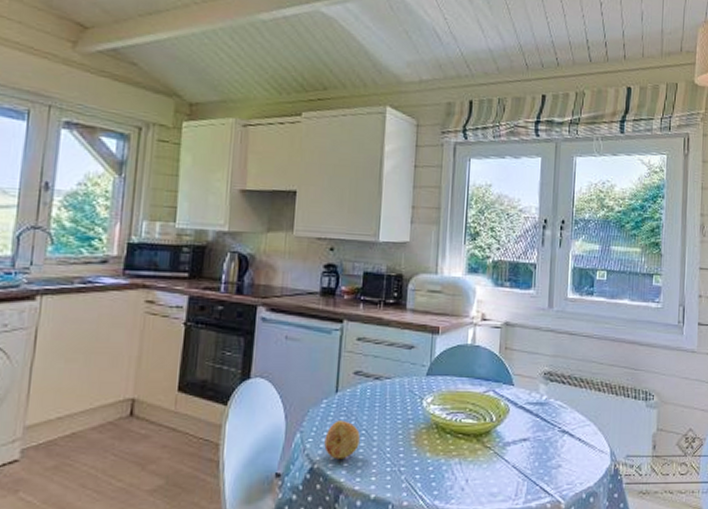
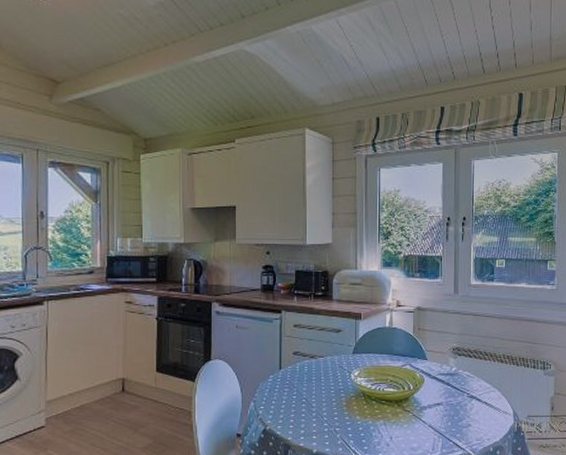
fruit: present [324,420,360,459] -> none [273,392,301,423]

